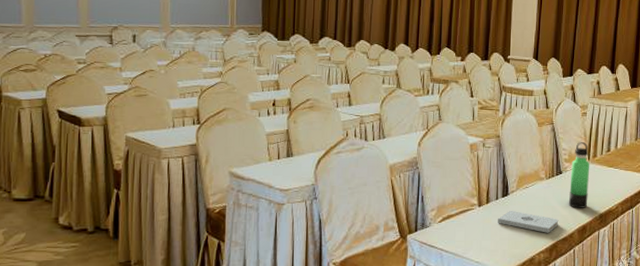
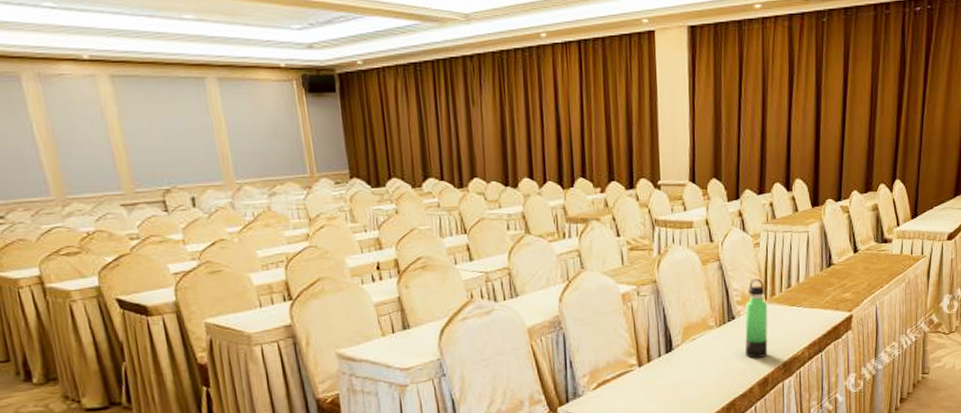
notepad: present [498,211,559,233] -> none [663,368,735,390]

